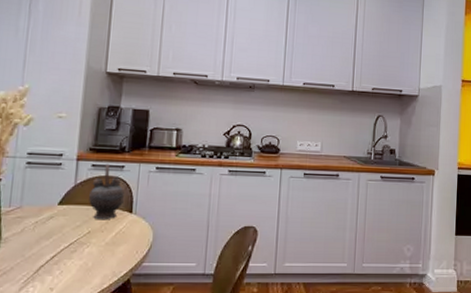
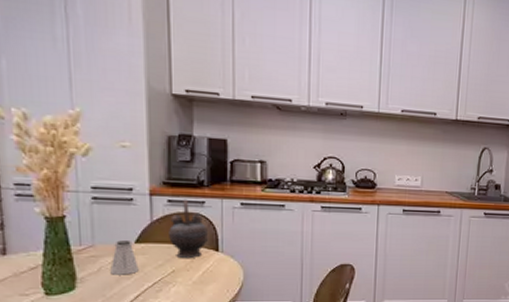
saltshaker: none [32,202,59,236] -> present [110,240,139,275]

